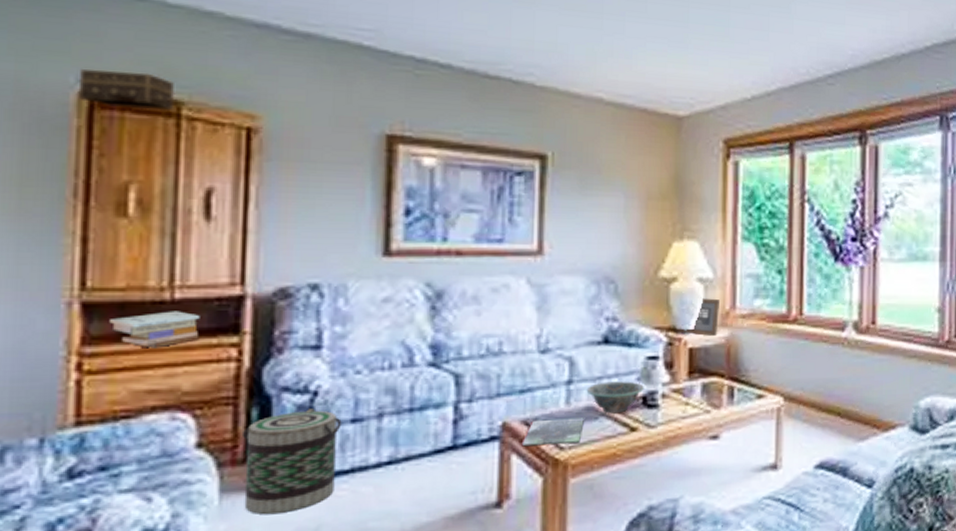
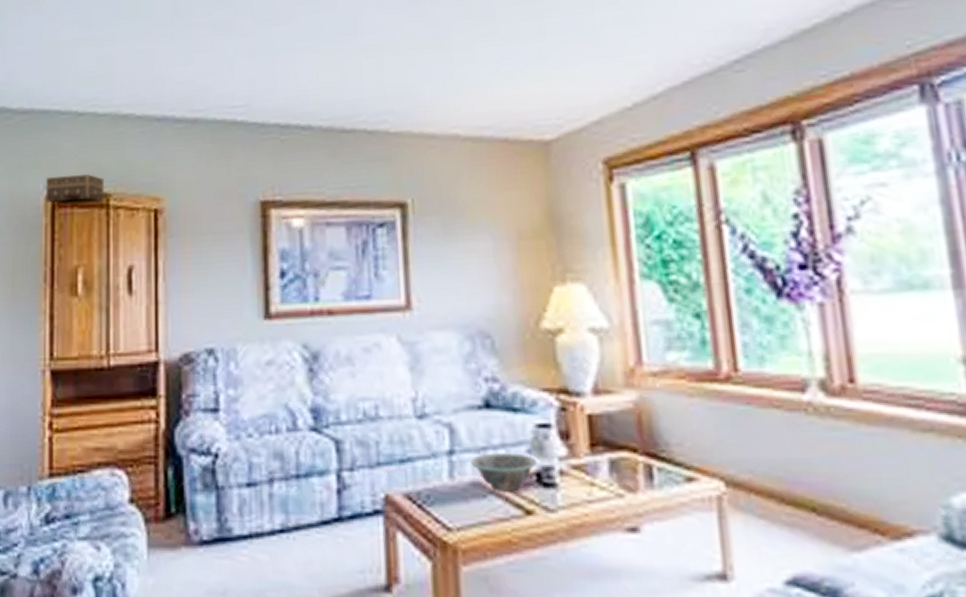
books: present [109,311,200,349] -> none [69,376,128,410]
basket: present [243,409,342,515] -> none [162,471,239,574]
magazine: present [521,418,584,447] -> none [406,494,471,525]
picture frame: present [673,298,719,336] -> none [565,352,622,399]

